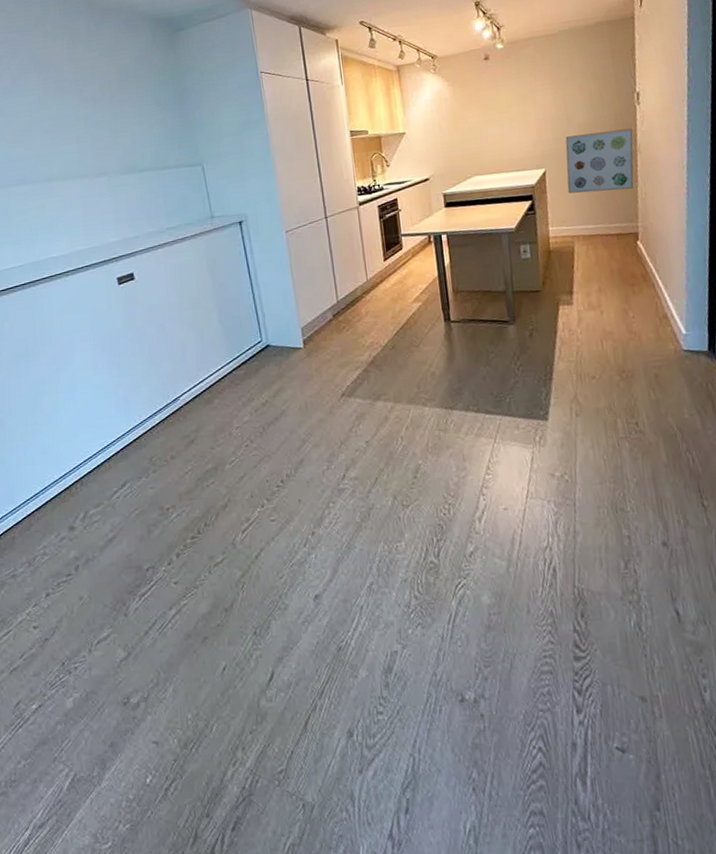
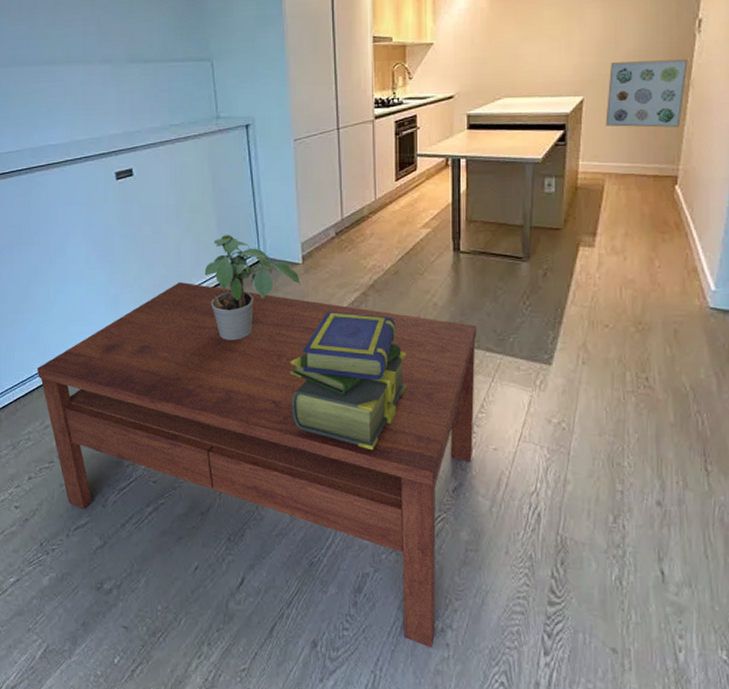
coffee table: none [49,377,485,721] -> present [36,282,477,648]
potted plant: none [210,327,304,430] -> present [204,235,300,341]
stack of books: none [300,390,415,524] -> present [290,312,407,450]

